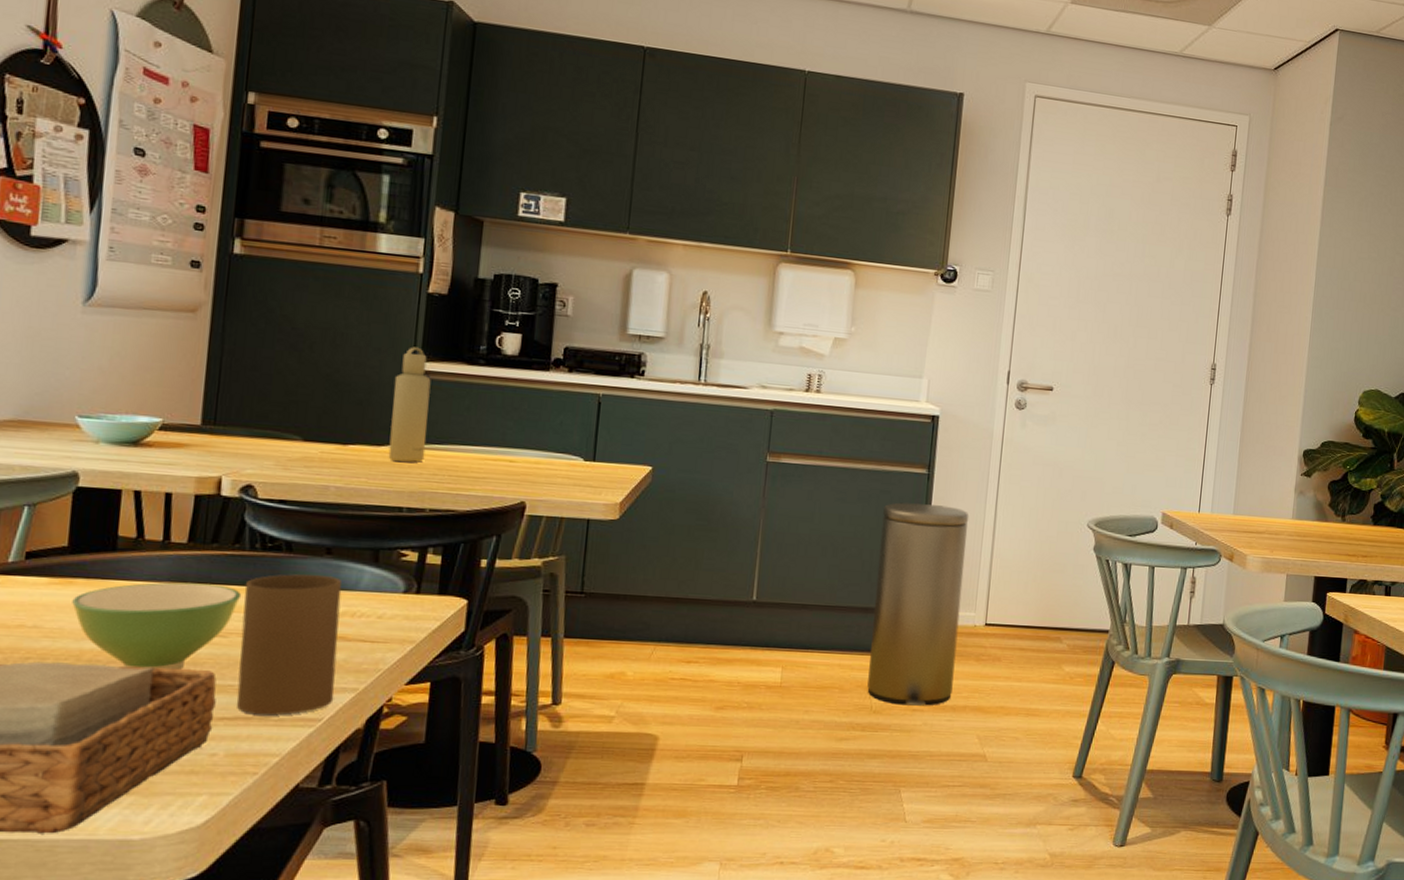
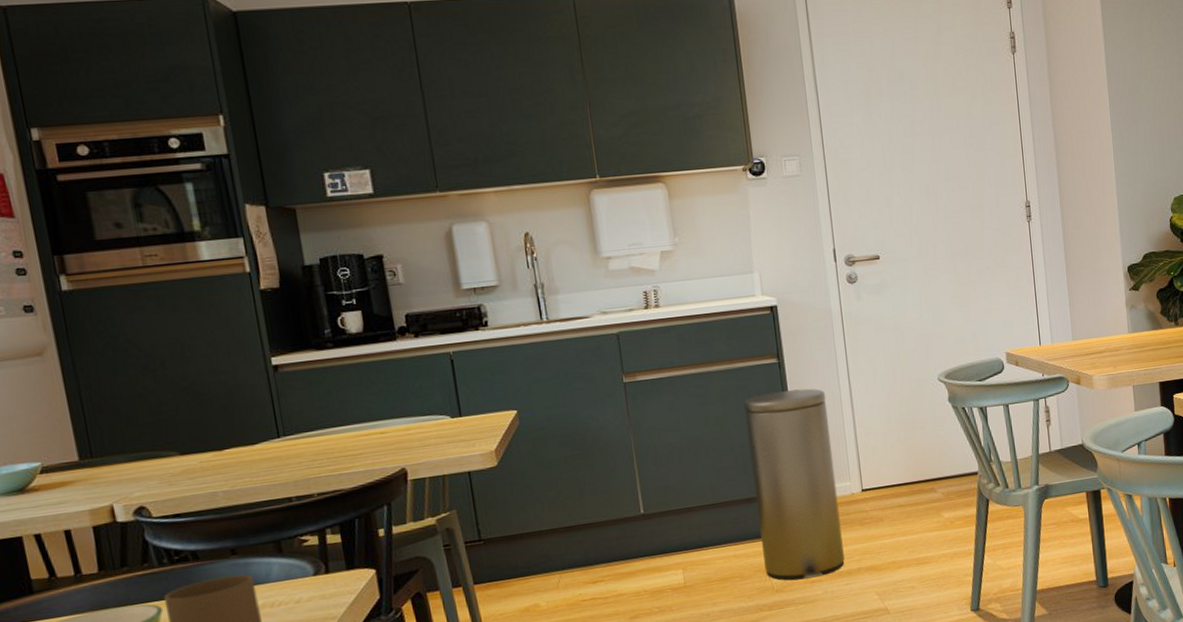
bottle: present [388,347,431,463] -> none [250,344,300,457]

